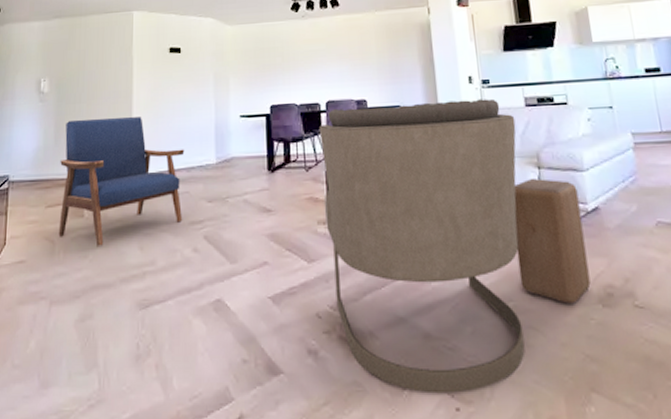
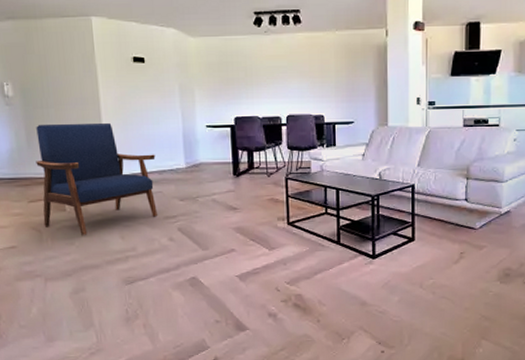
armchair: present [318,98,525,394] -> none [279,118,453,342]
stool: present [514,178,591,304] -> none [440,186,496,281]

